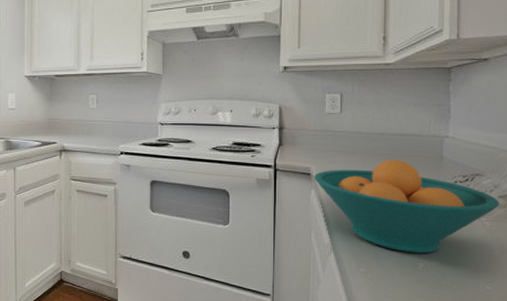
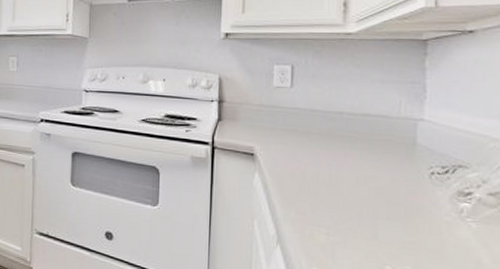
fruit bowl: present [314,159,500,254] -> none [258,142,490,256]

